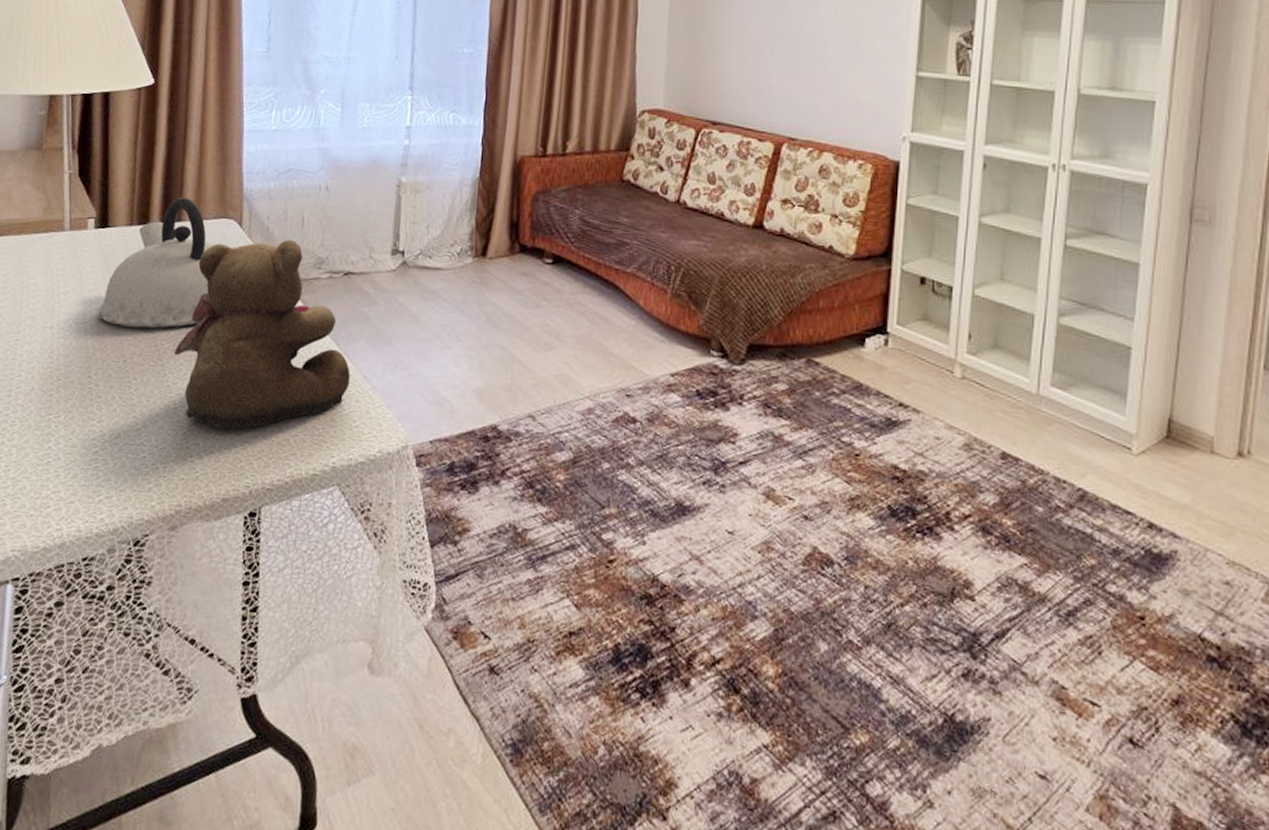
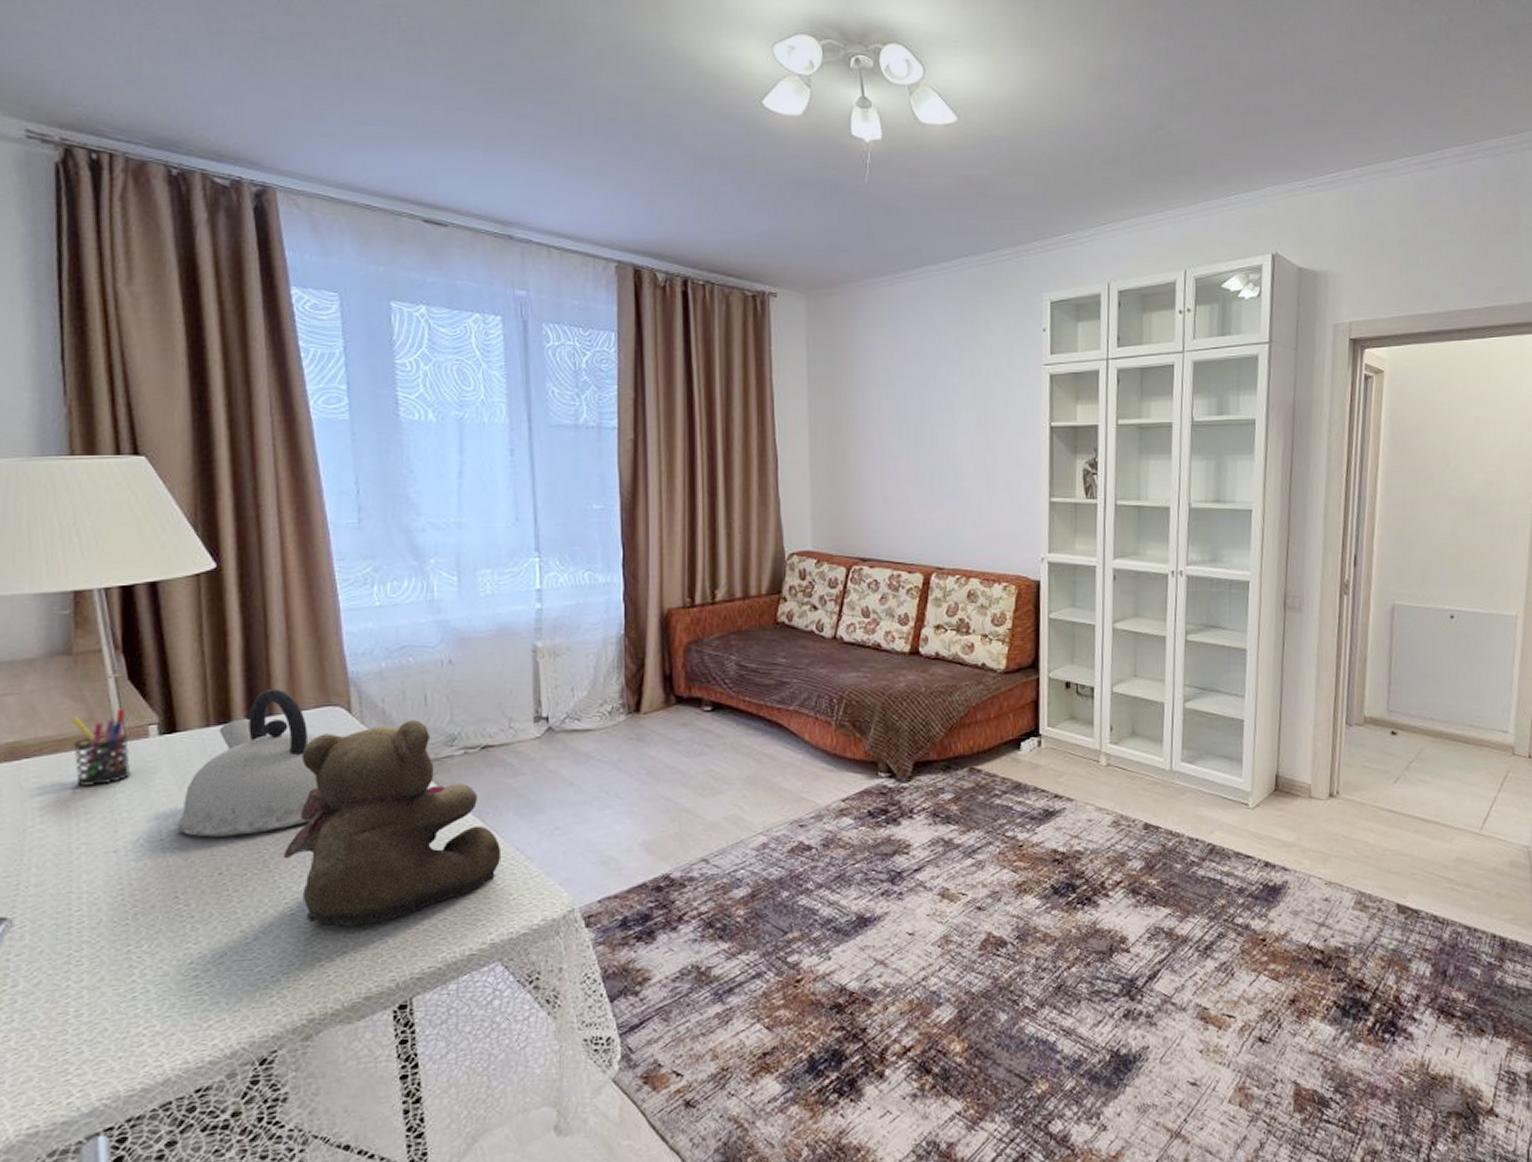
pen holder: none [32,201,74,268] -> present [71,708,131,787]

